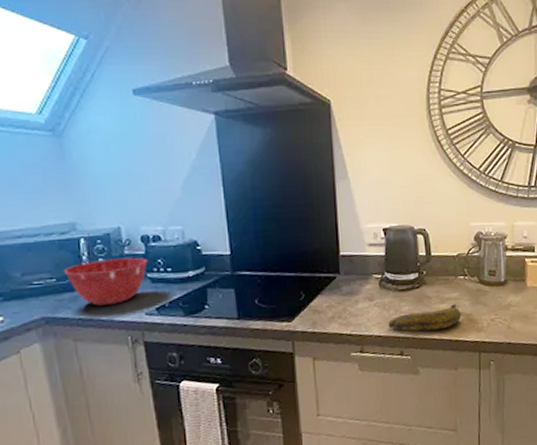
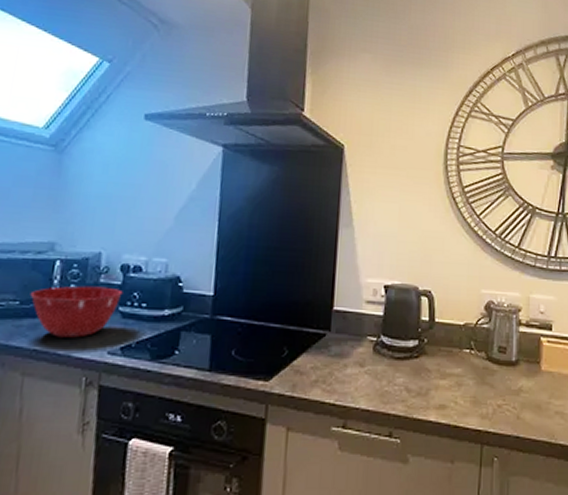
banana: present [388,304,461,332] -> none [378,381,464,411]

